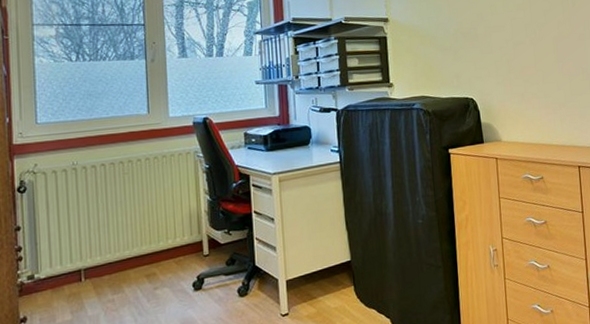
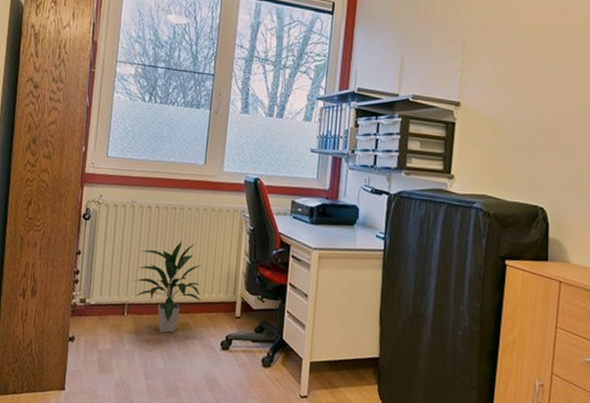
indoor plant: none [87,191,166,289] -> present [133,241,202,333]

